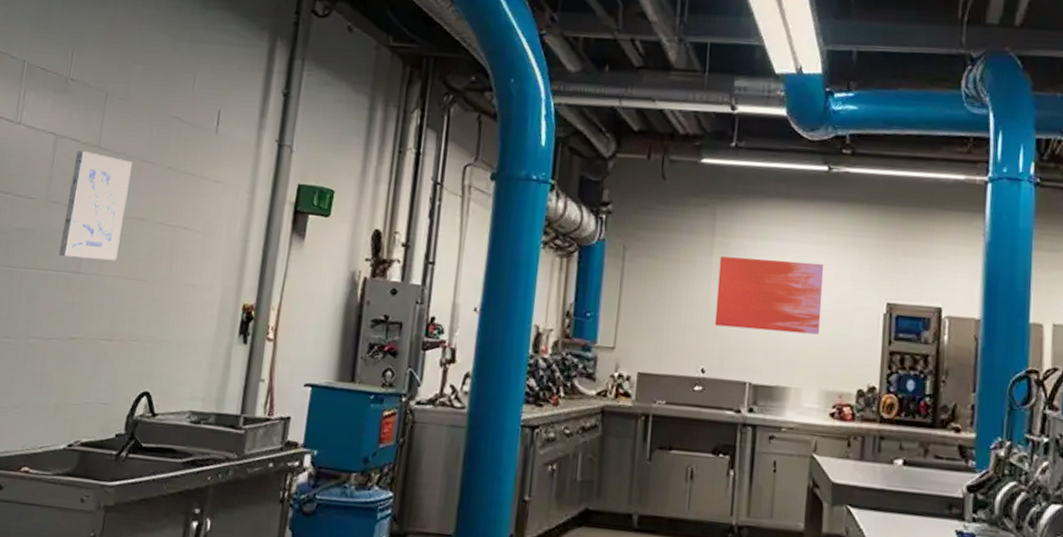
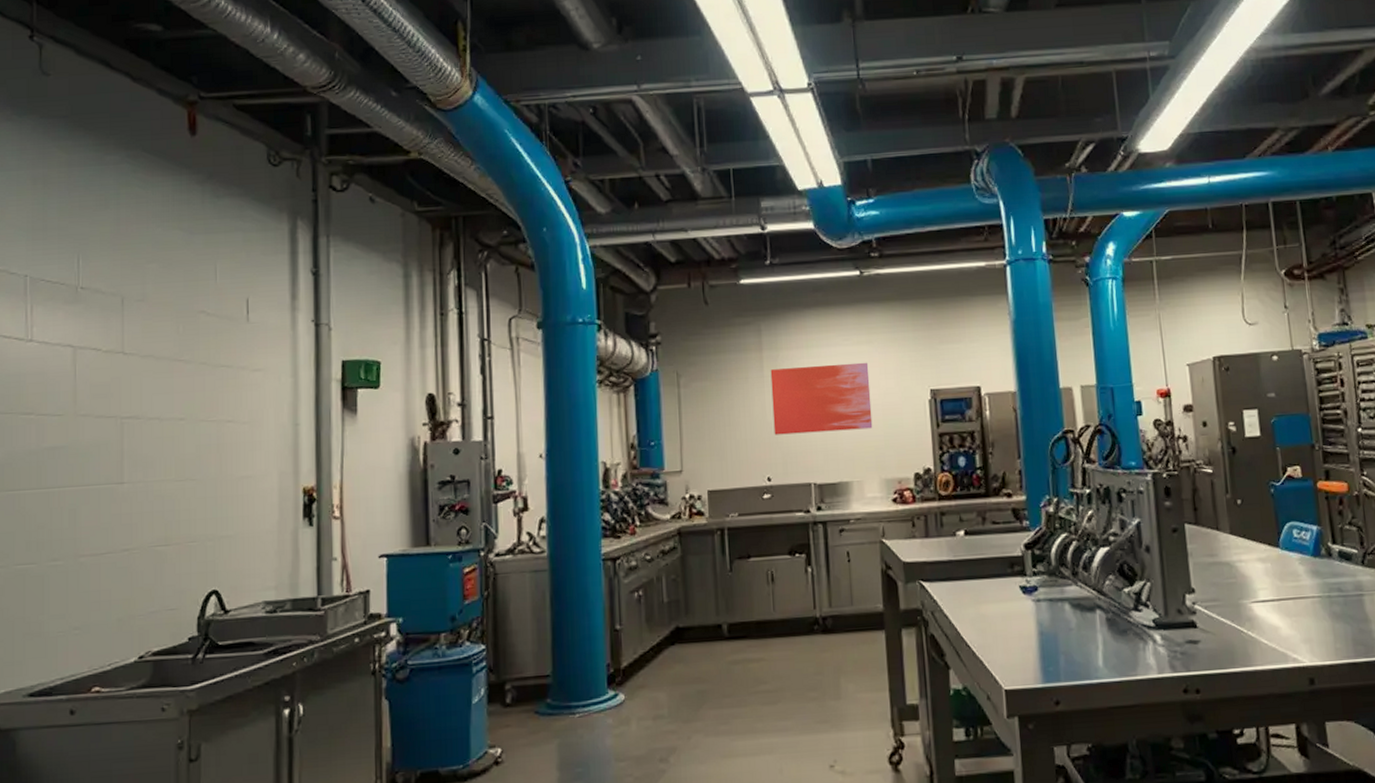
wall art: present [58,151,133,261] -> none [96,359,163,470]

